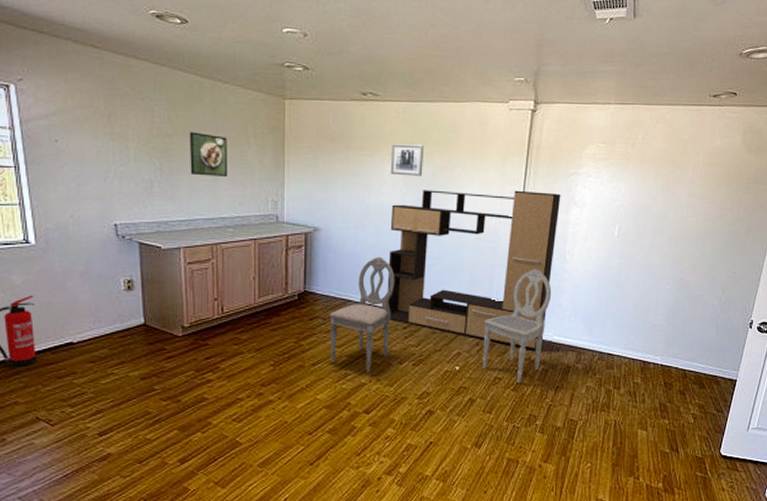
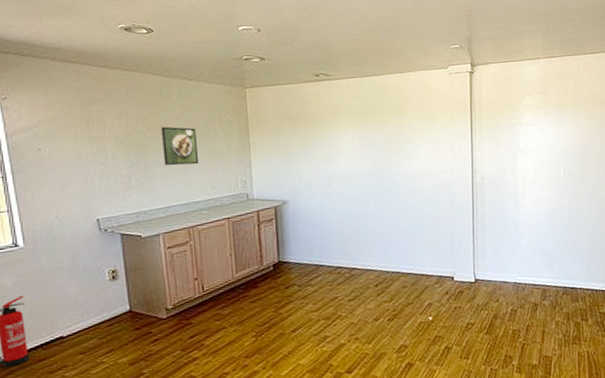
dining chair: present [329,256,395,373] -> none [304,220,364,333]
media console: present [387,190,561,350] -> none [352,144,508,293]
wall art: present [390,144,425,176] -> none [346,114,378,144]
dining chair: present [483,269,552,383] -> none [451,215,511,326]

